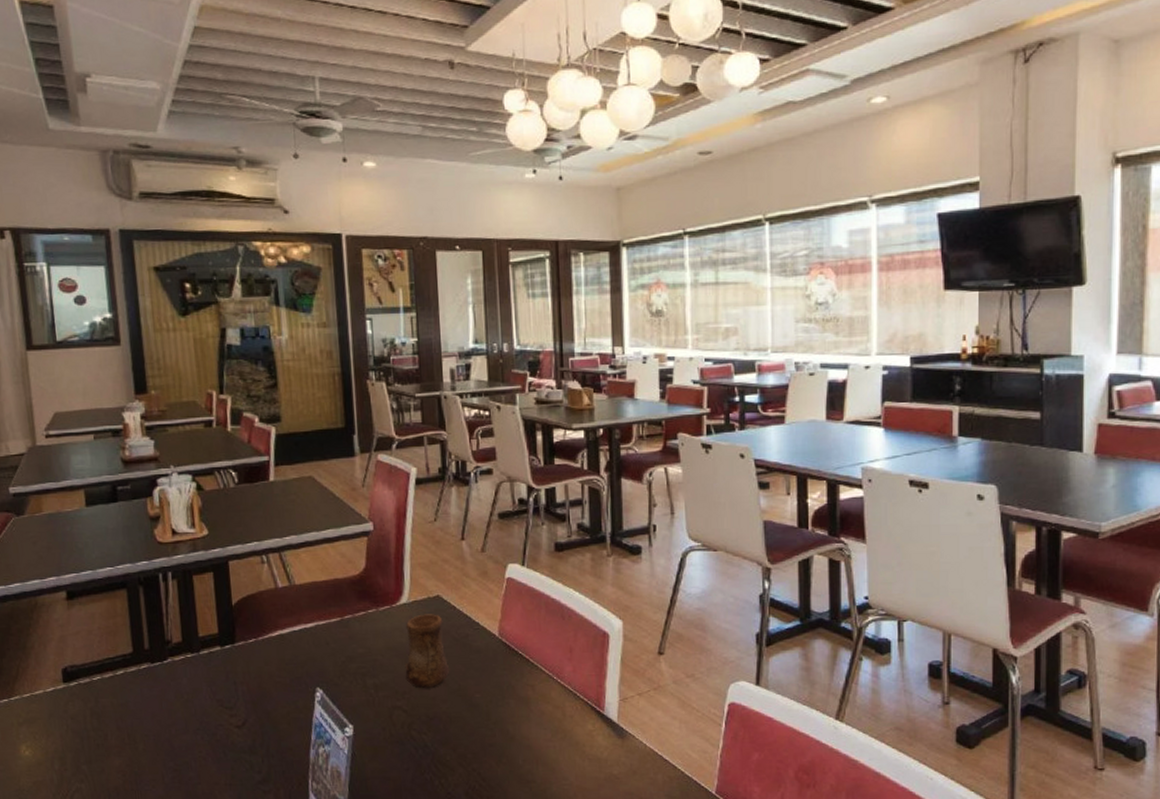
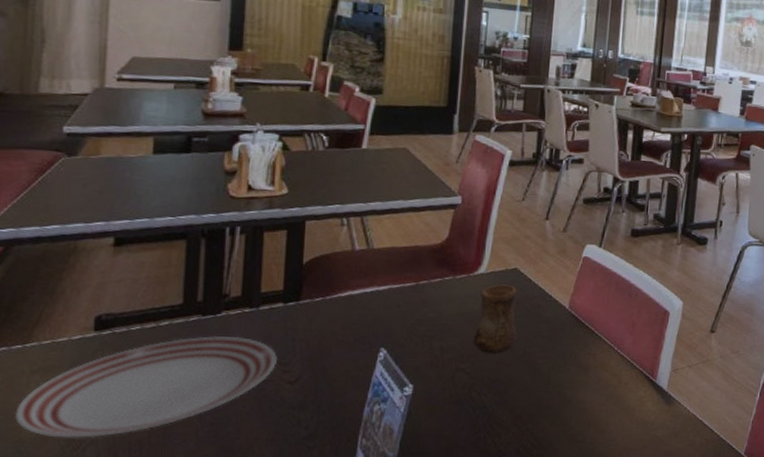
dinner plate: none [12,683,223,786] -> present [15,336,277,438]

